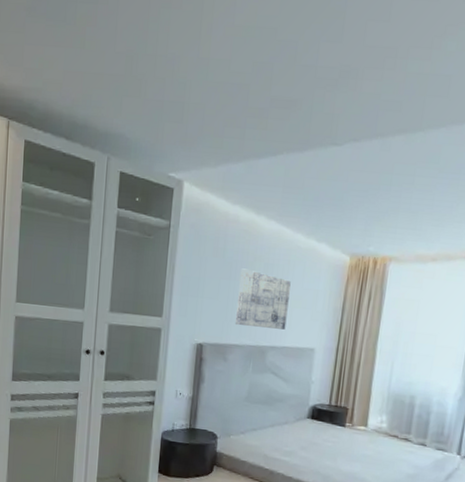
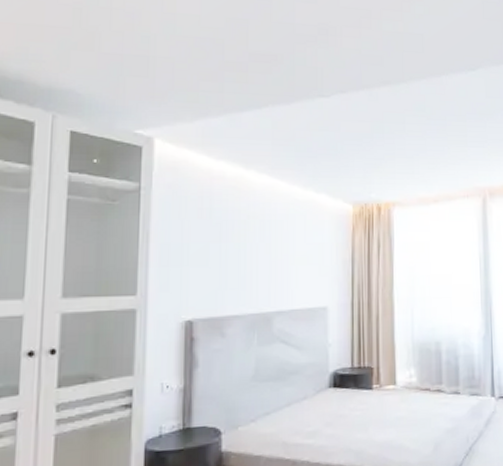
wall art: present [234,268,291,330] -> none [230,228,292,292]

